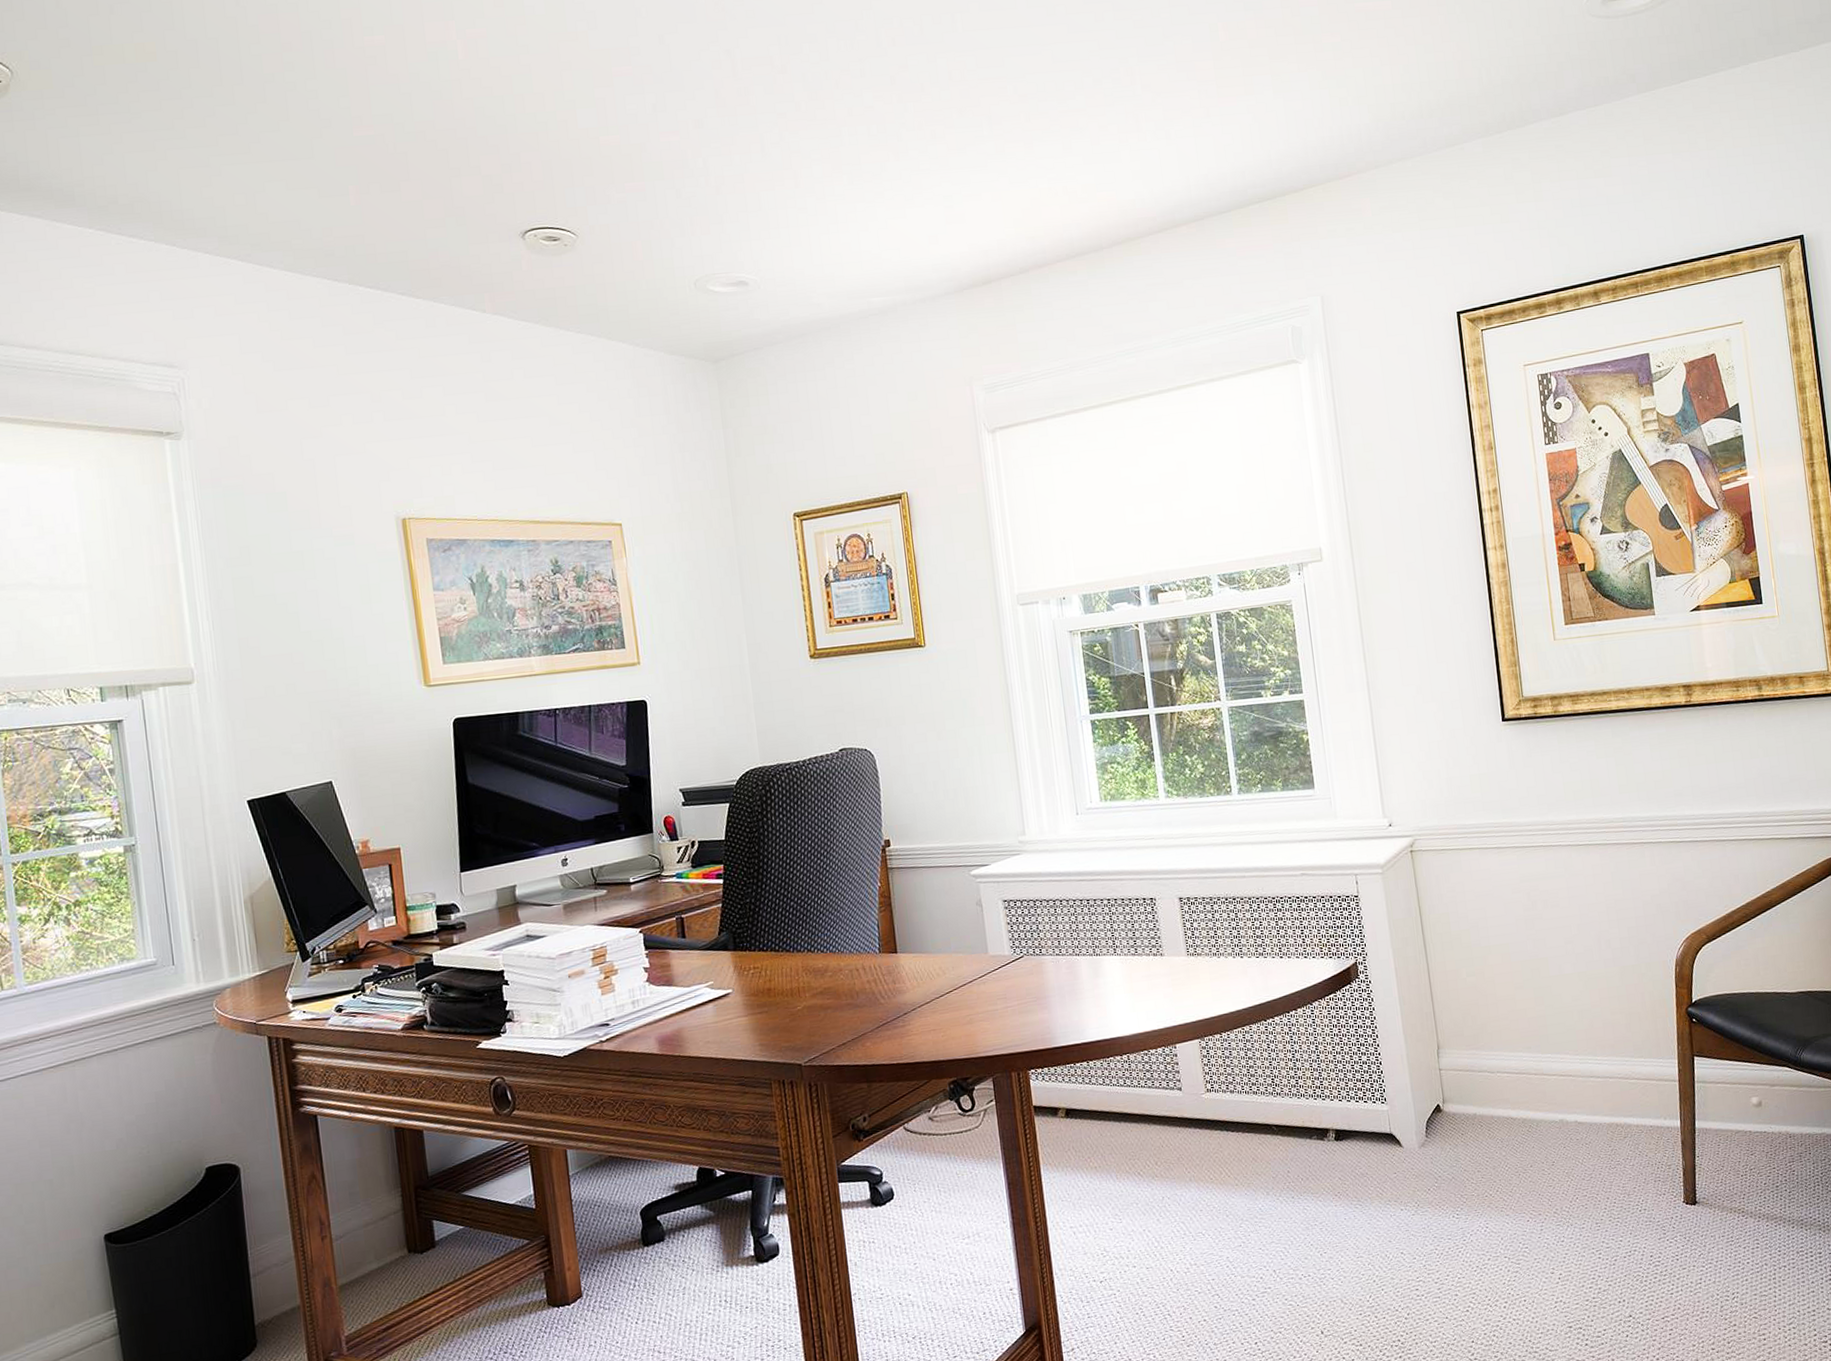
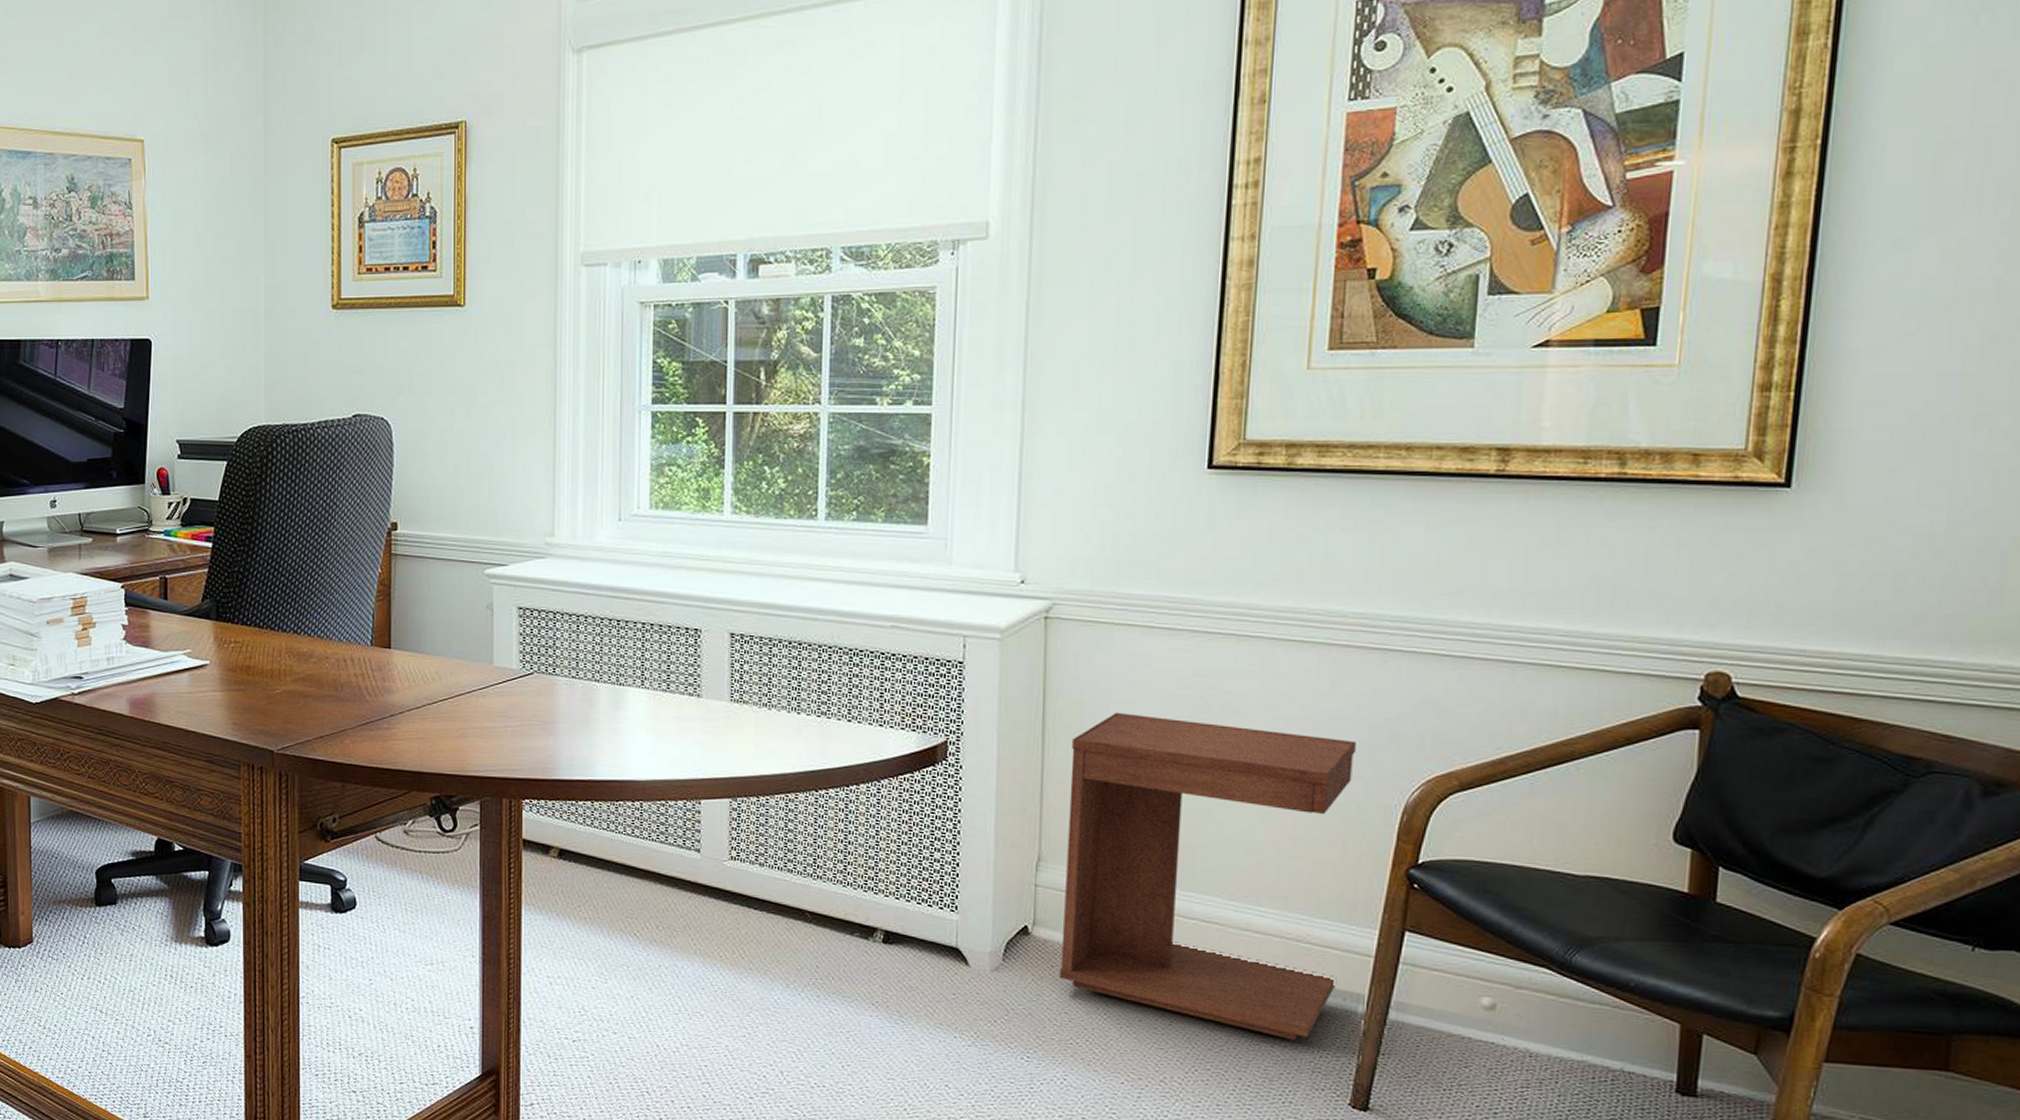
side table: none [1446,915,1658,1159] -> present [1060,712,1356,1041]

